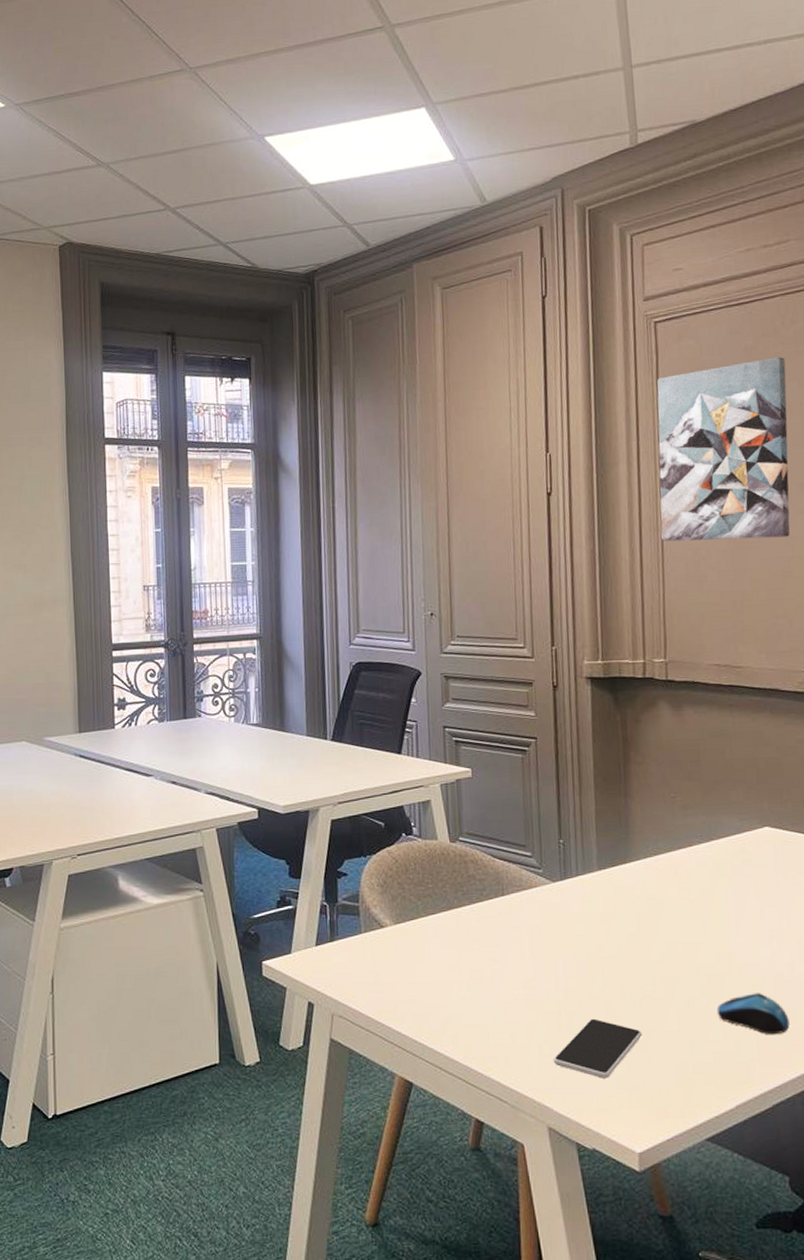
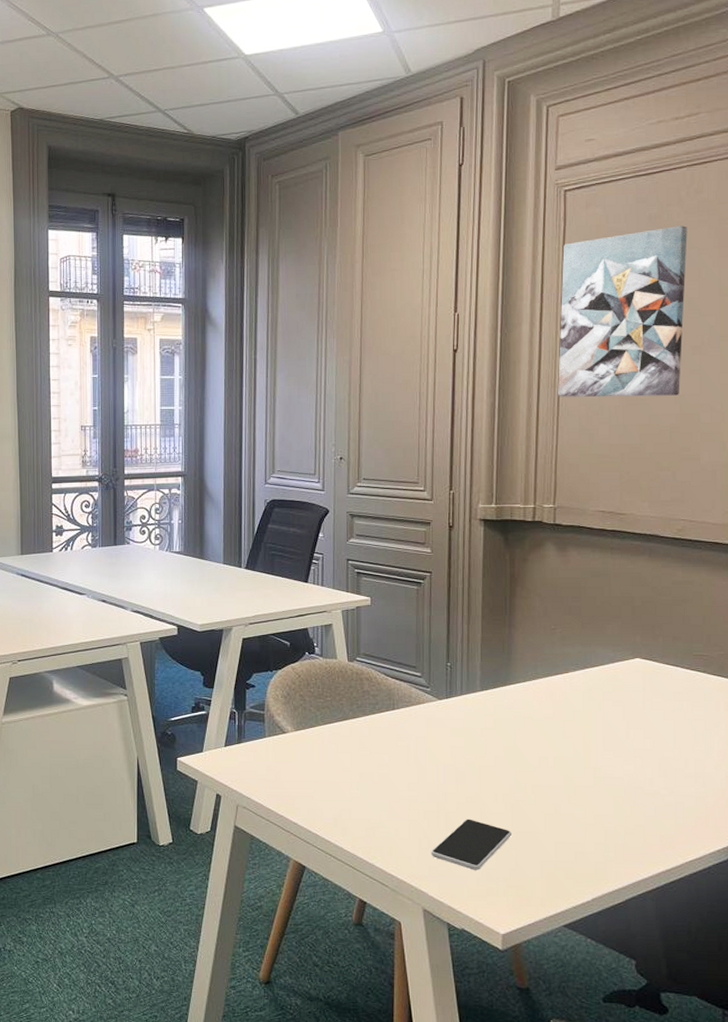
computer mouse: present [716,993,790,1035] -> none [580,803,646,840]

